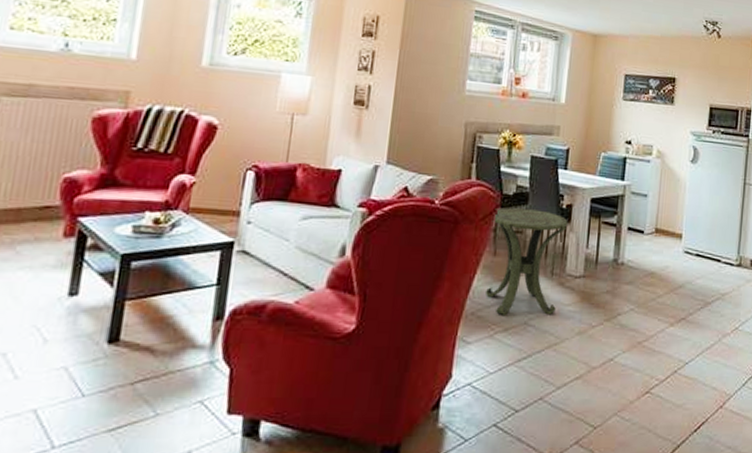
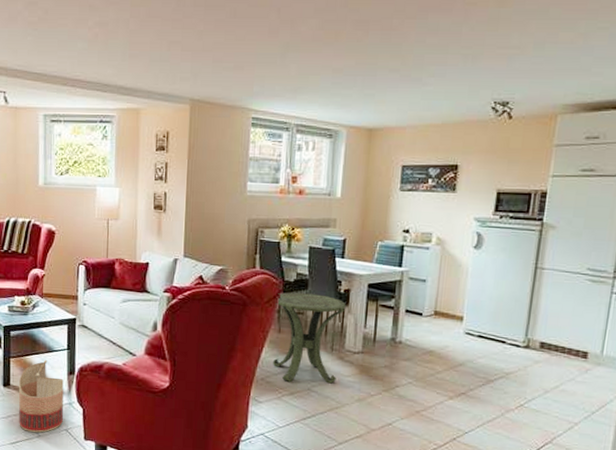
basket: none [126,300,206,409] -> present [18,359,64,433]

